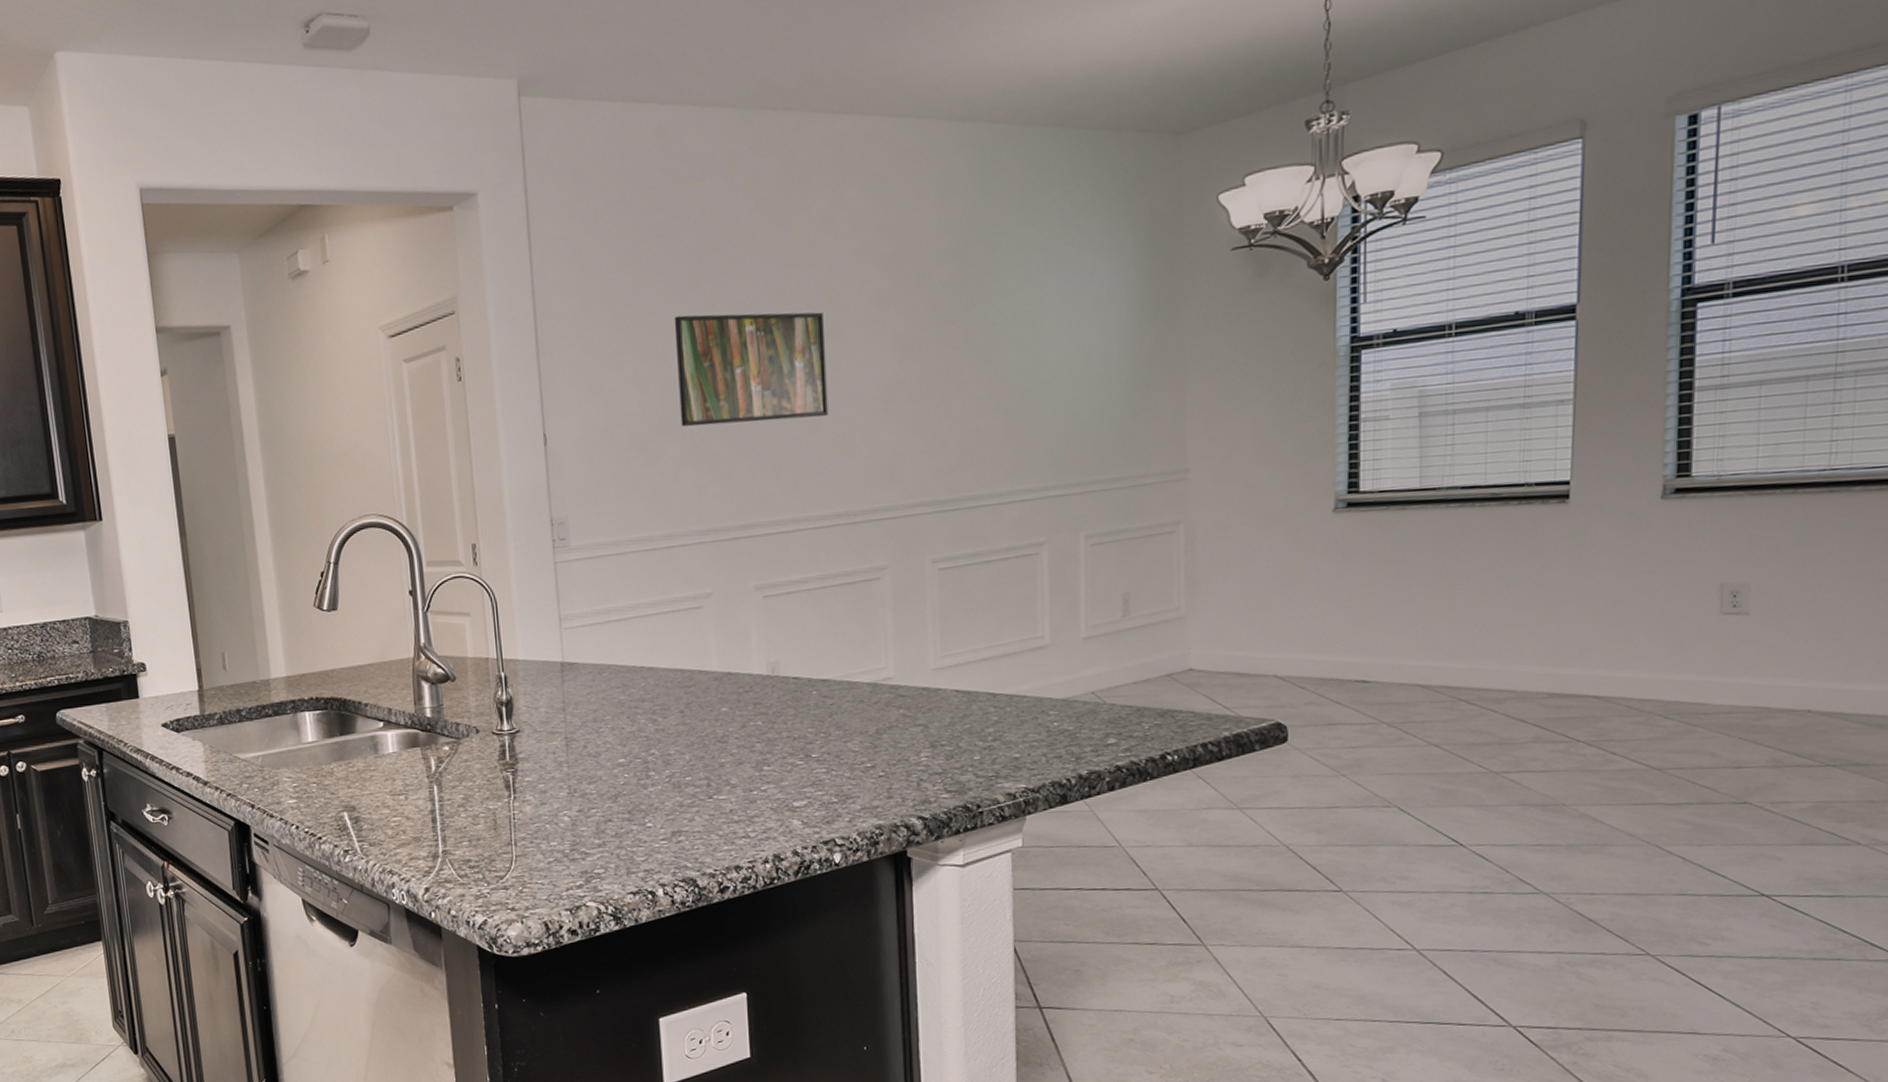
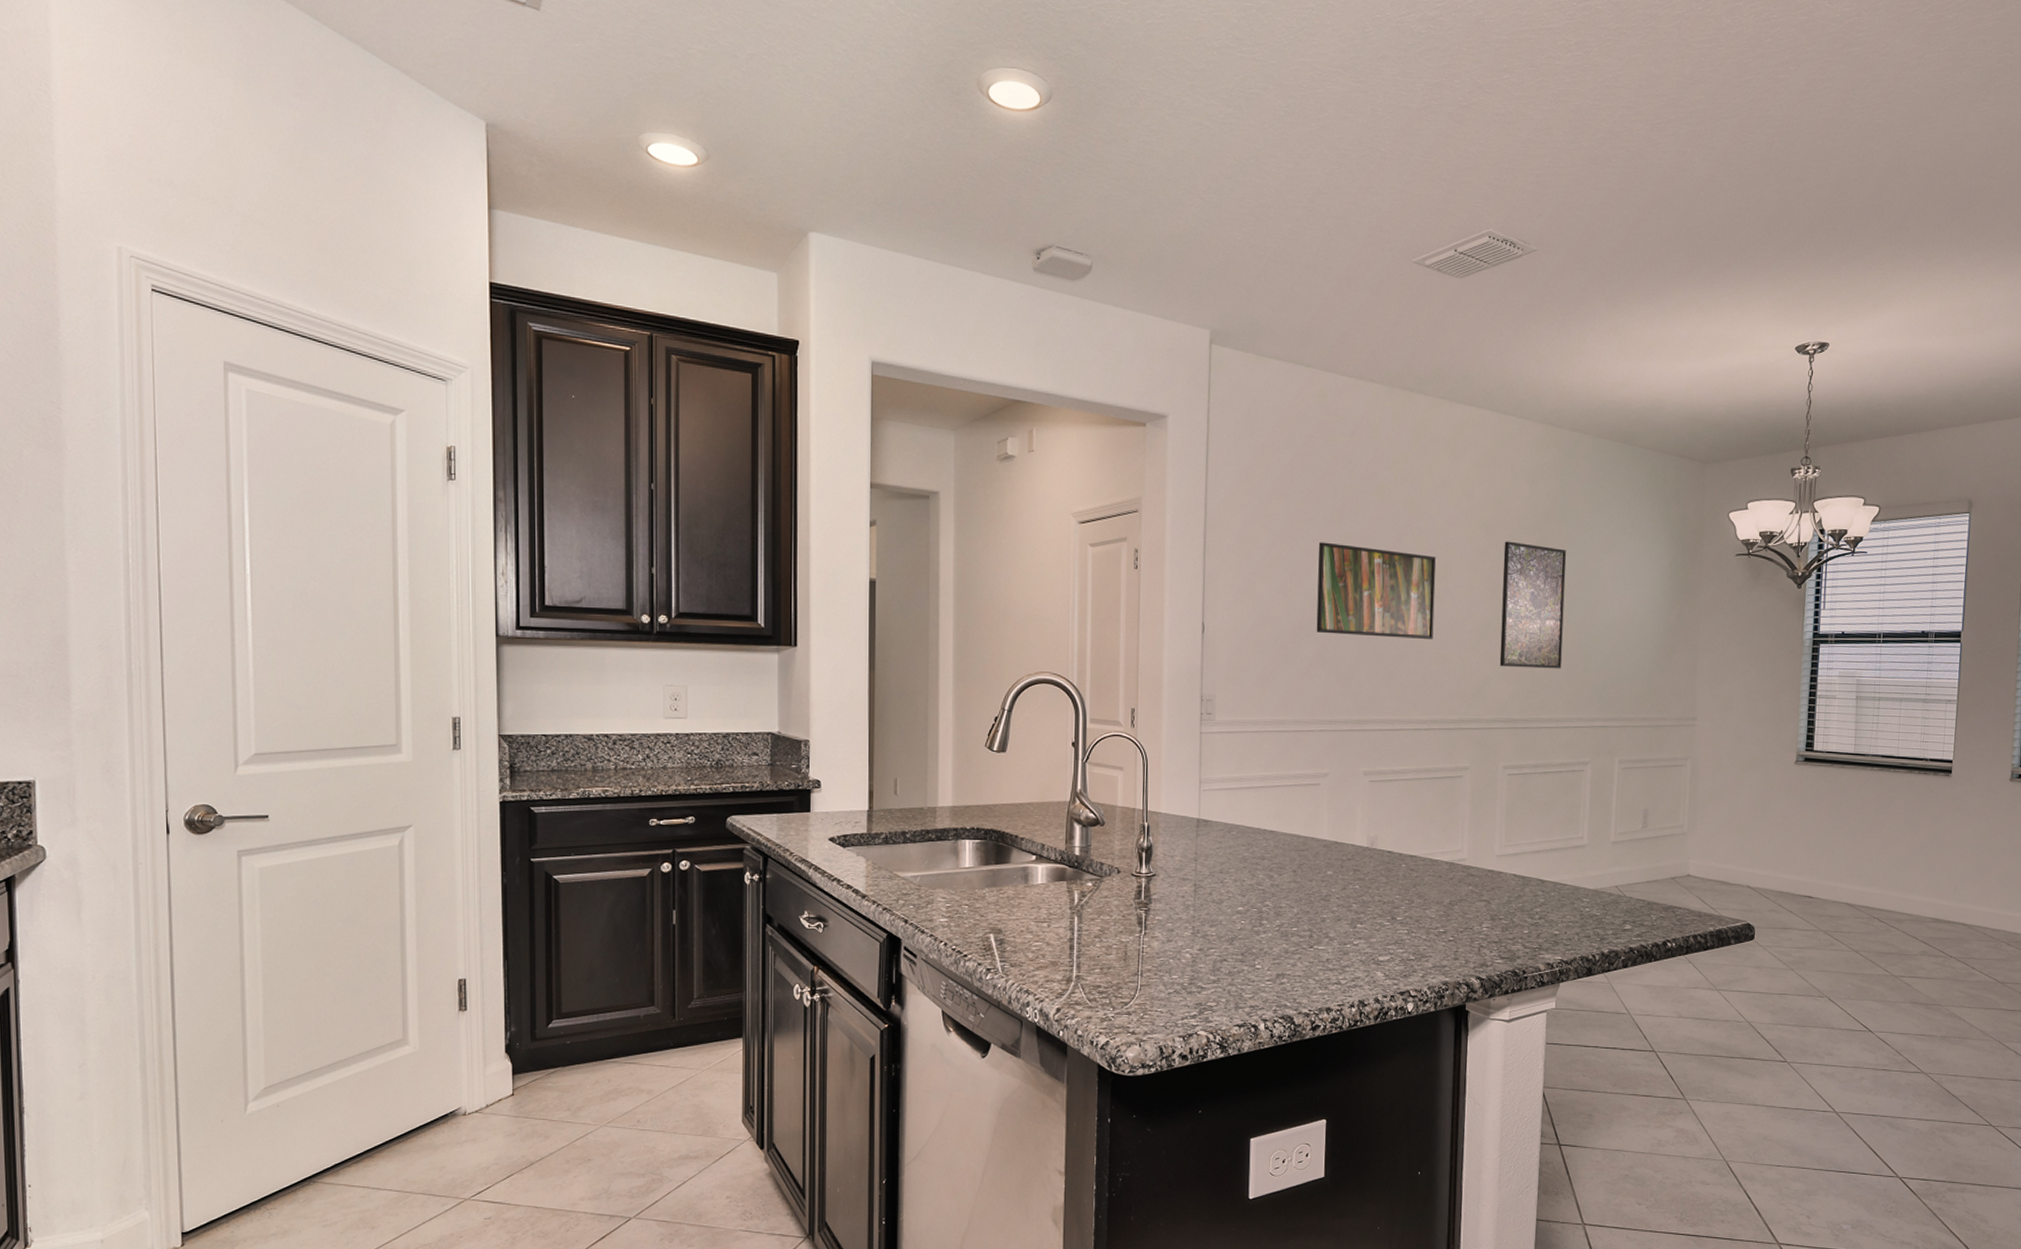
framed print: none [911,277,1000,438] -> present [1499,541,1567,669]

